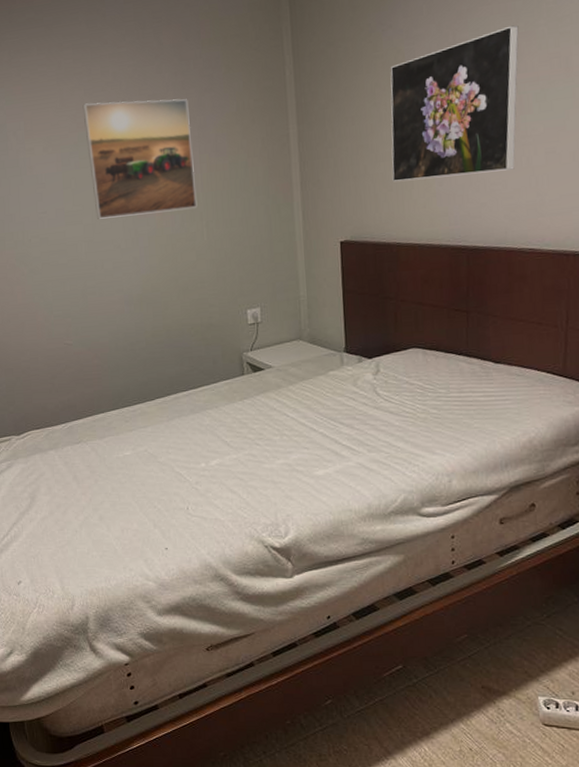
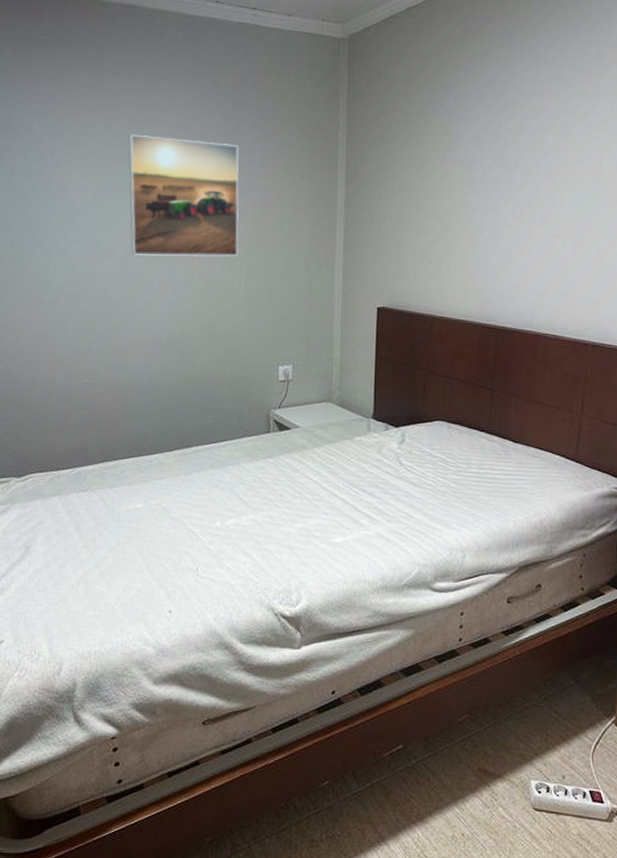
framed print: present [390,25,519,183] -> none [432,123,558,258]

